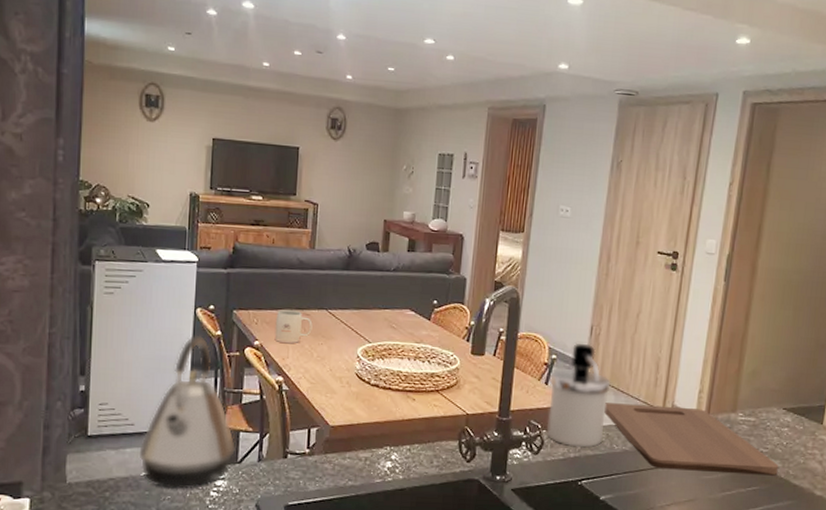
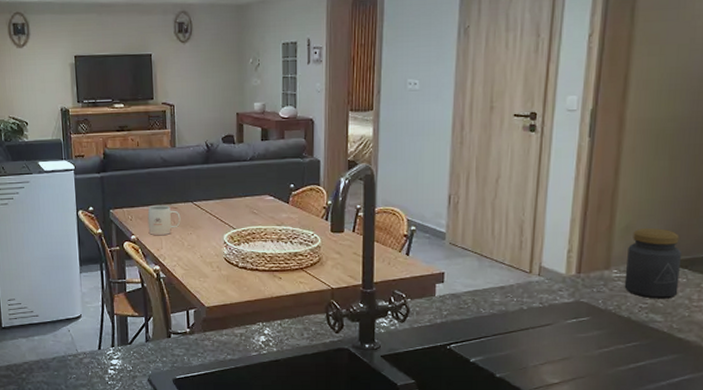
kettle: present [137,334,237,488] -> none [44,234,126,368]
soap dispenser: present [547,343,611,448] -> none [411,212,473,313]
cutting board: present [604,403,779,476] -> none [469,267,661,331]
jar: none [748,374,801,445] -> present [624,228,682,299]

